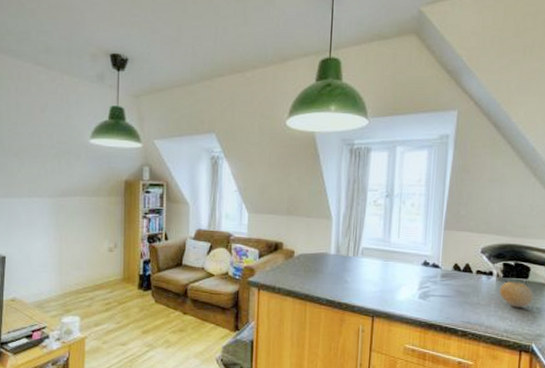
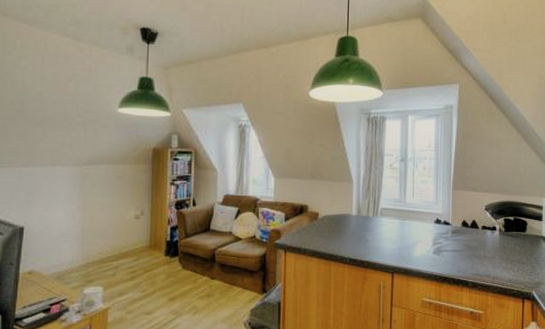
fruit: present [500,281,533,308] -> none [503,235,531,259]

